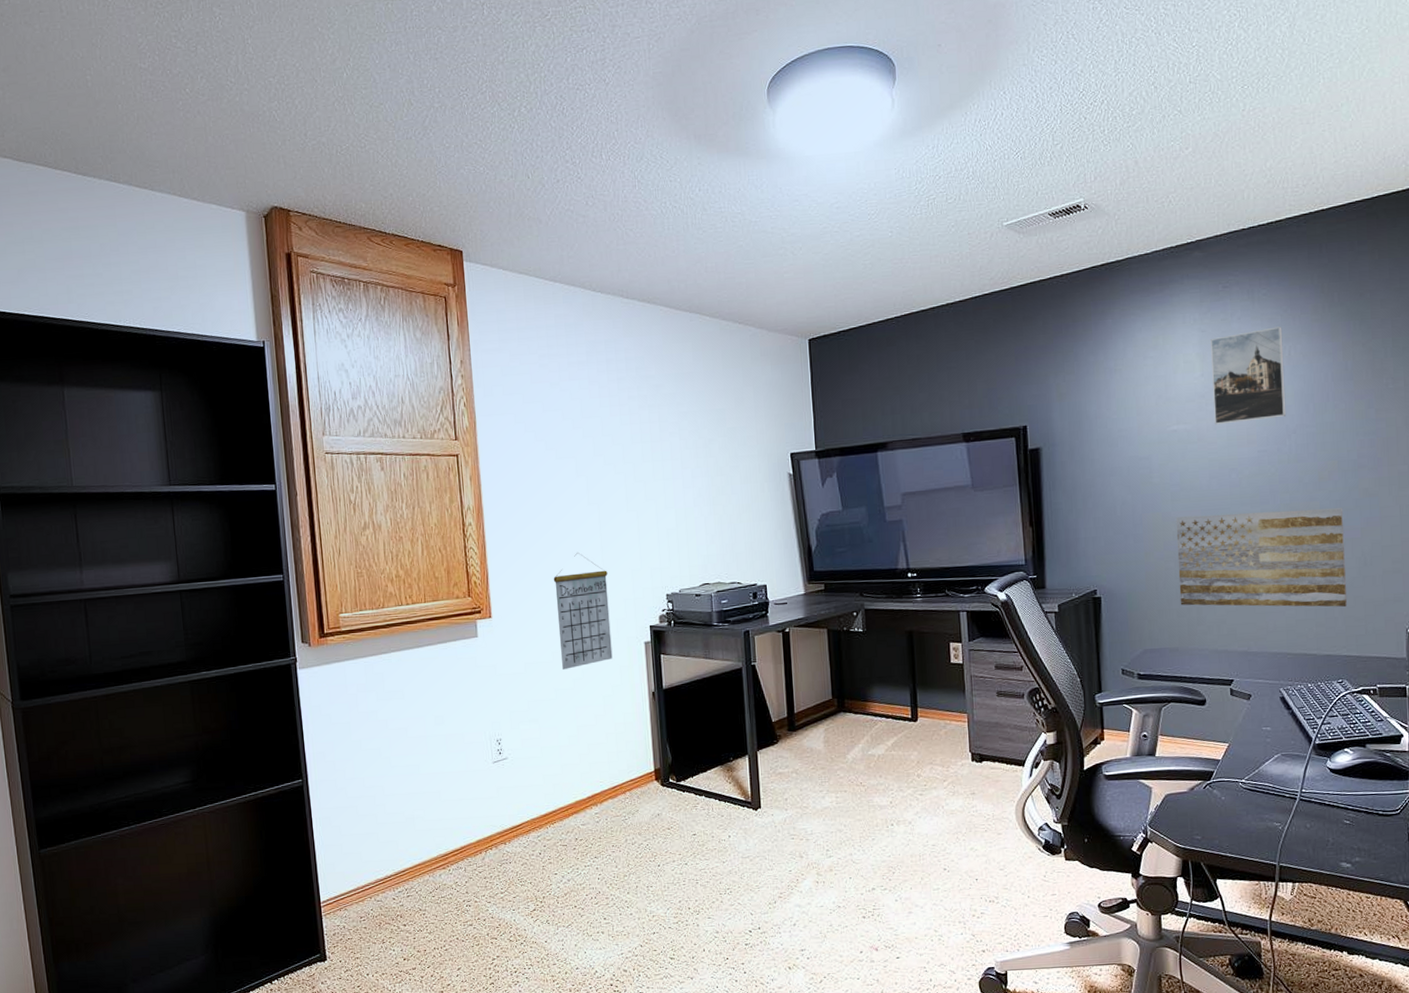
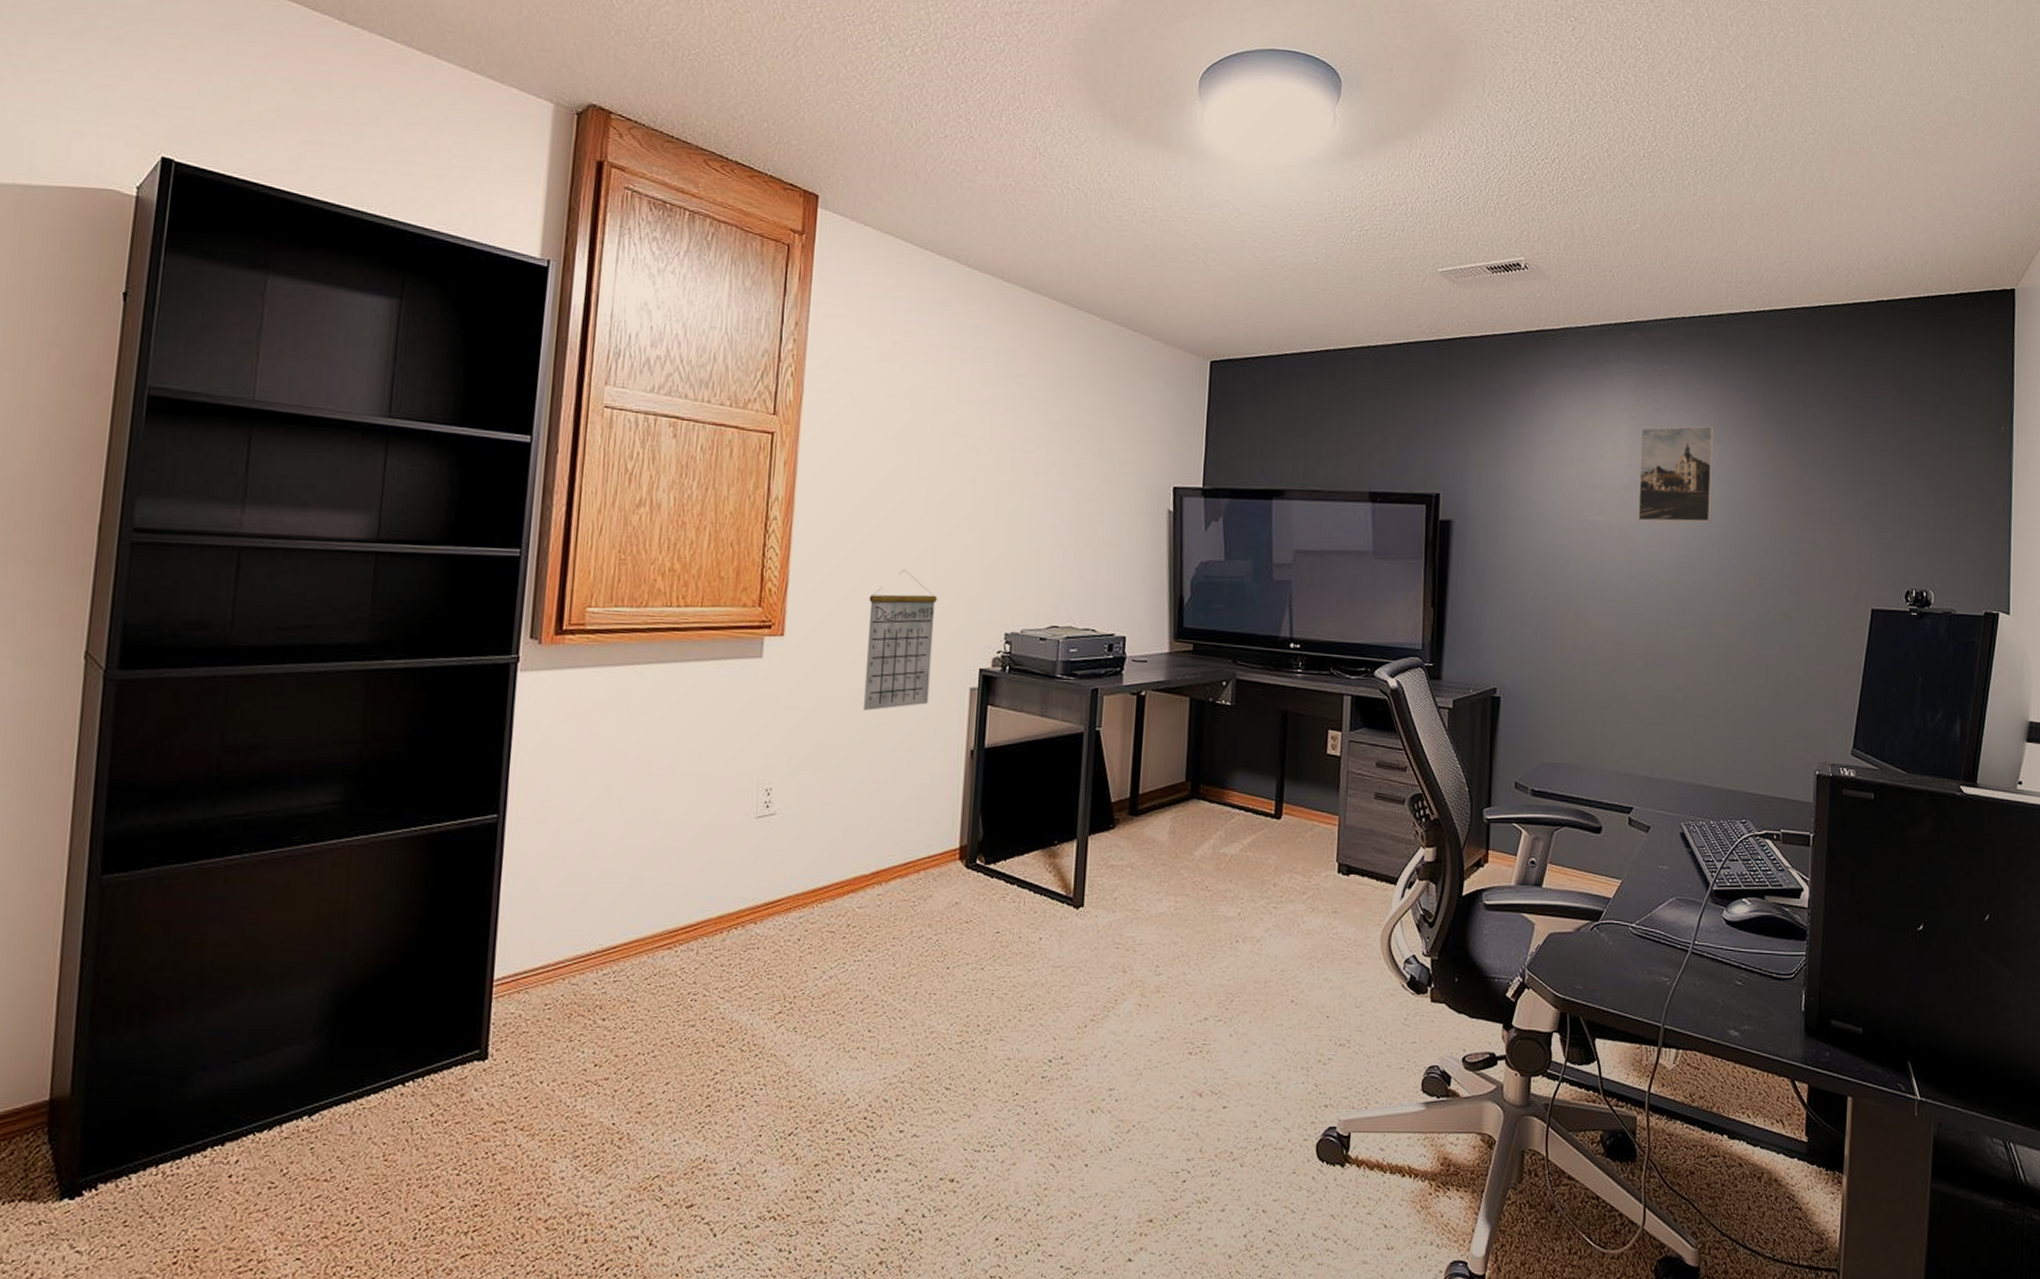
wall art: present [1175,508,1348,607] -> none [1584,617,1761,738]

